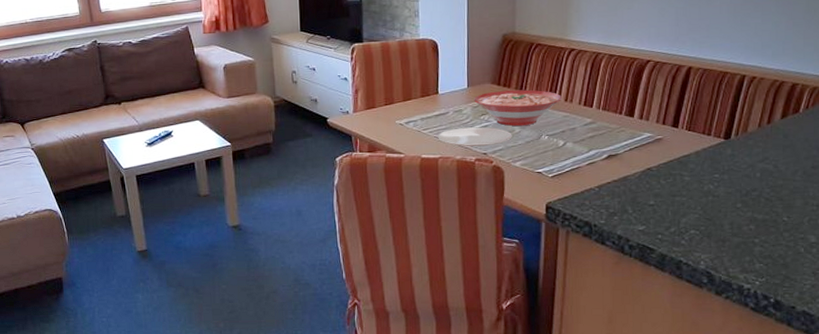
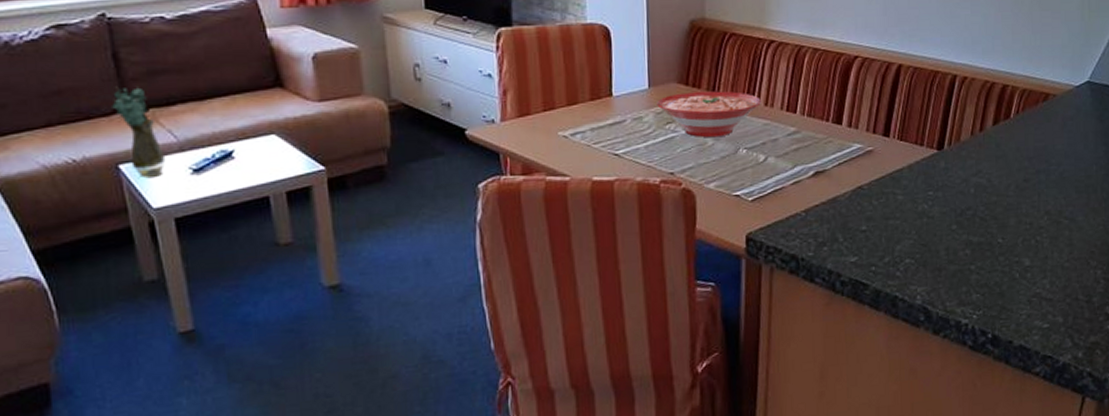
vase: none [99,87,131,149] -> present [111,85,166,179]
plate: present [438,127,512,147] -> none [612,139,704,165]

